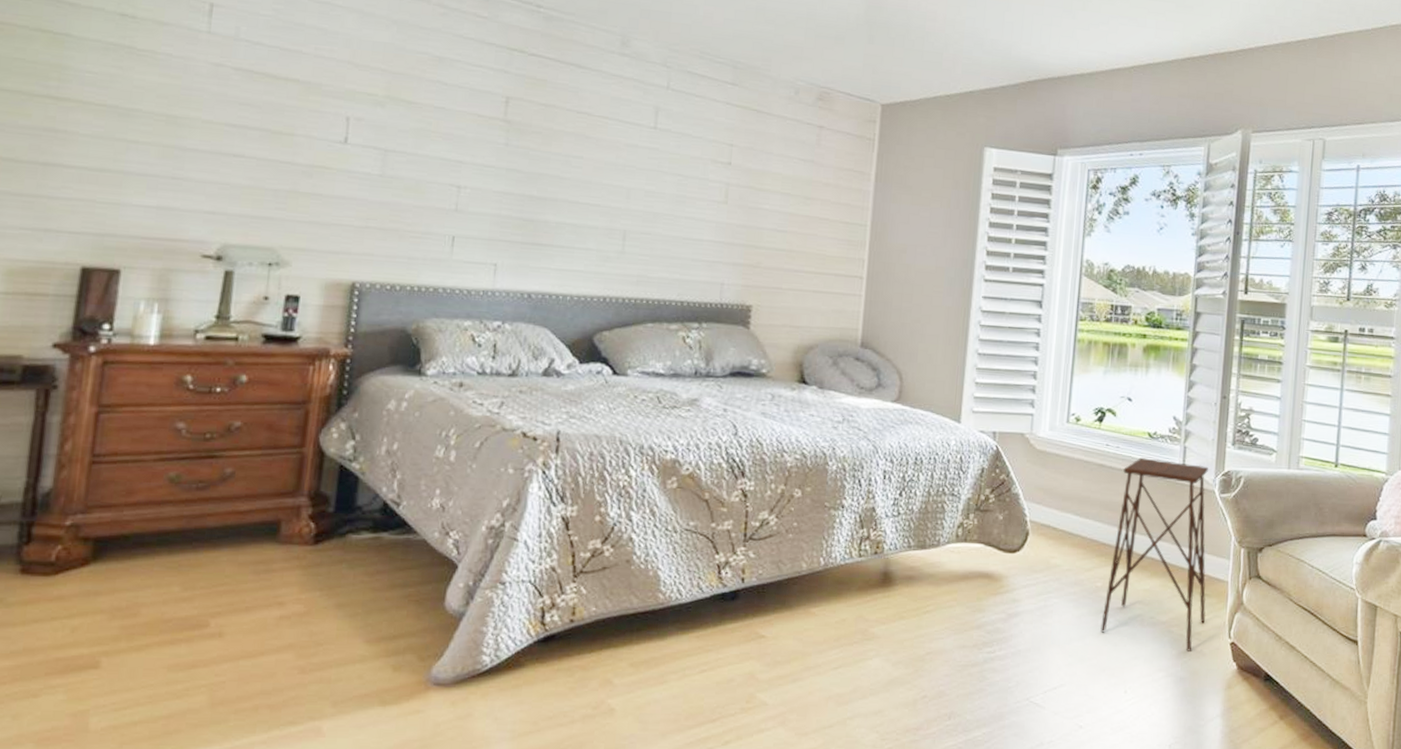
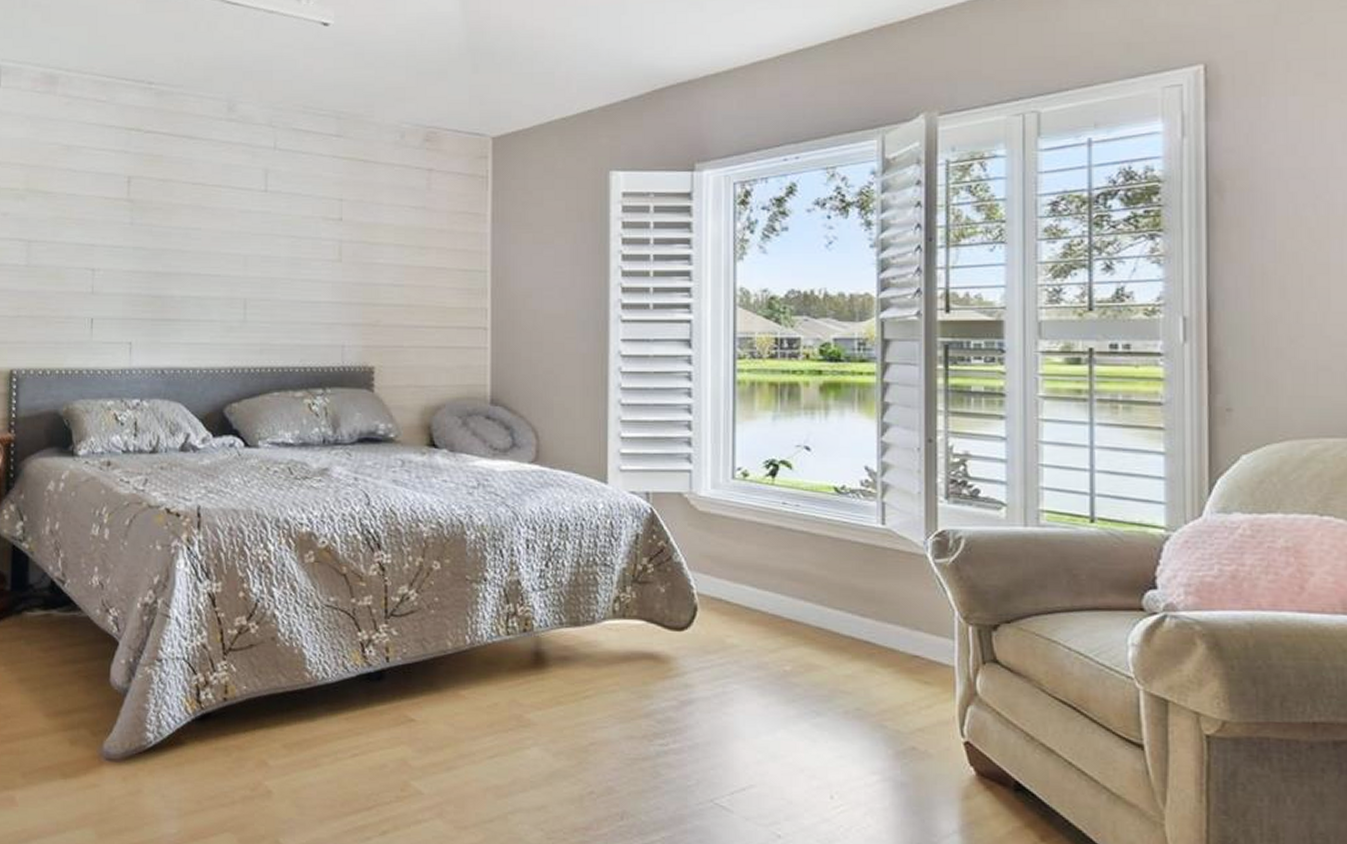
side table: present [1100,457,1208,652] -> none [794,517,929,751]

